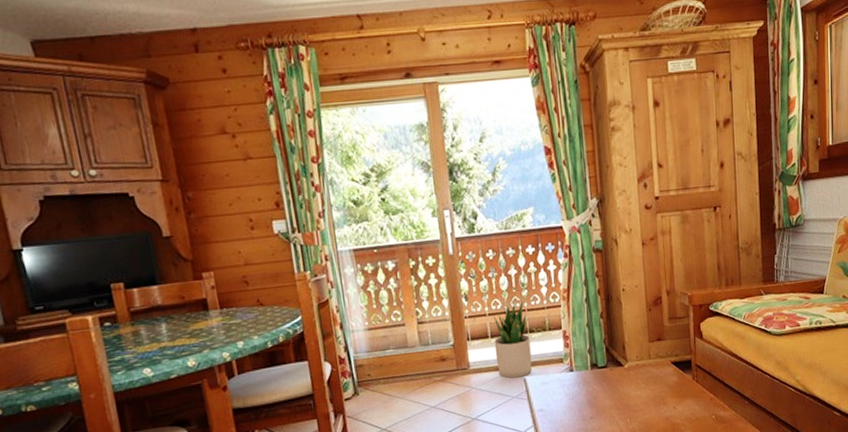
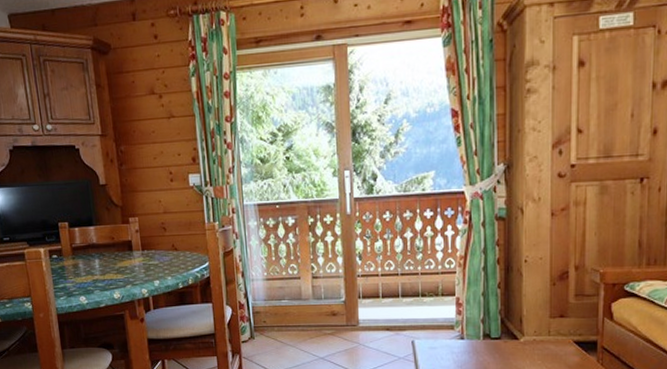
planter: present [493,301,532,379] -> none [385,265,422,339]

